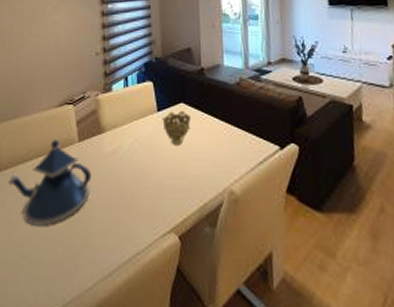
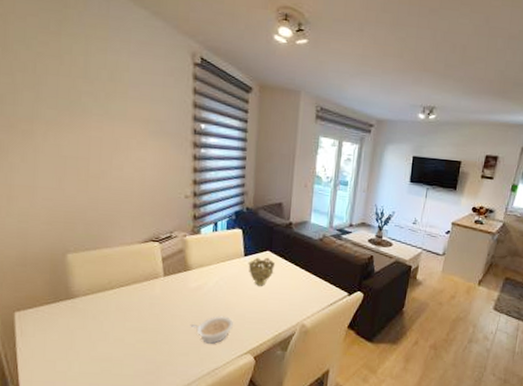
teapot: present [8,139,92,226] -> none [87,272,176,346]
legume: none [107,185,152,221] -> present [190,316,233,344]

